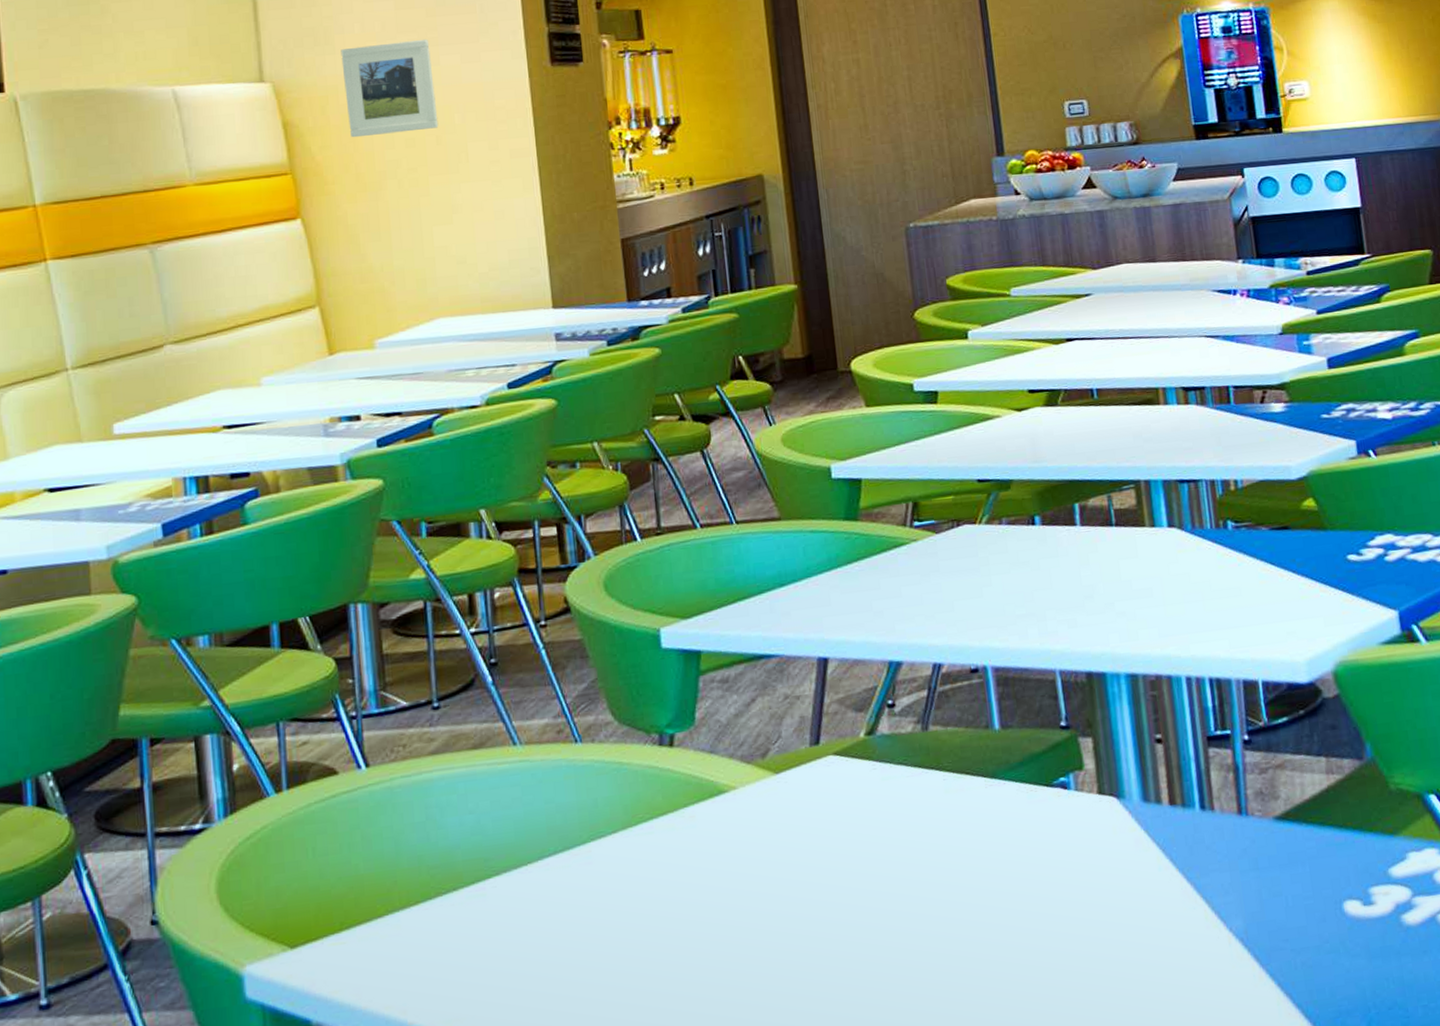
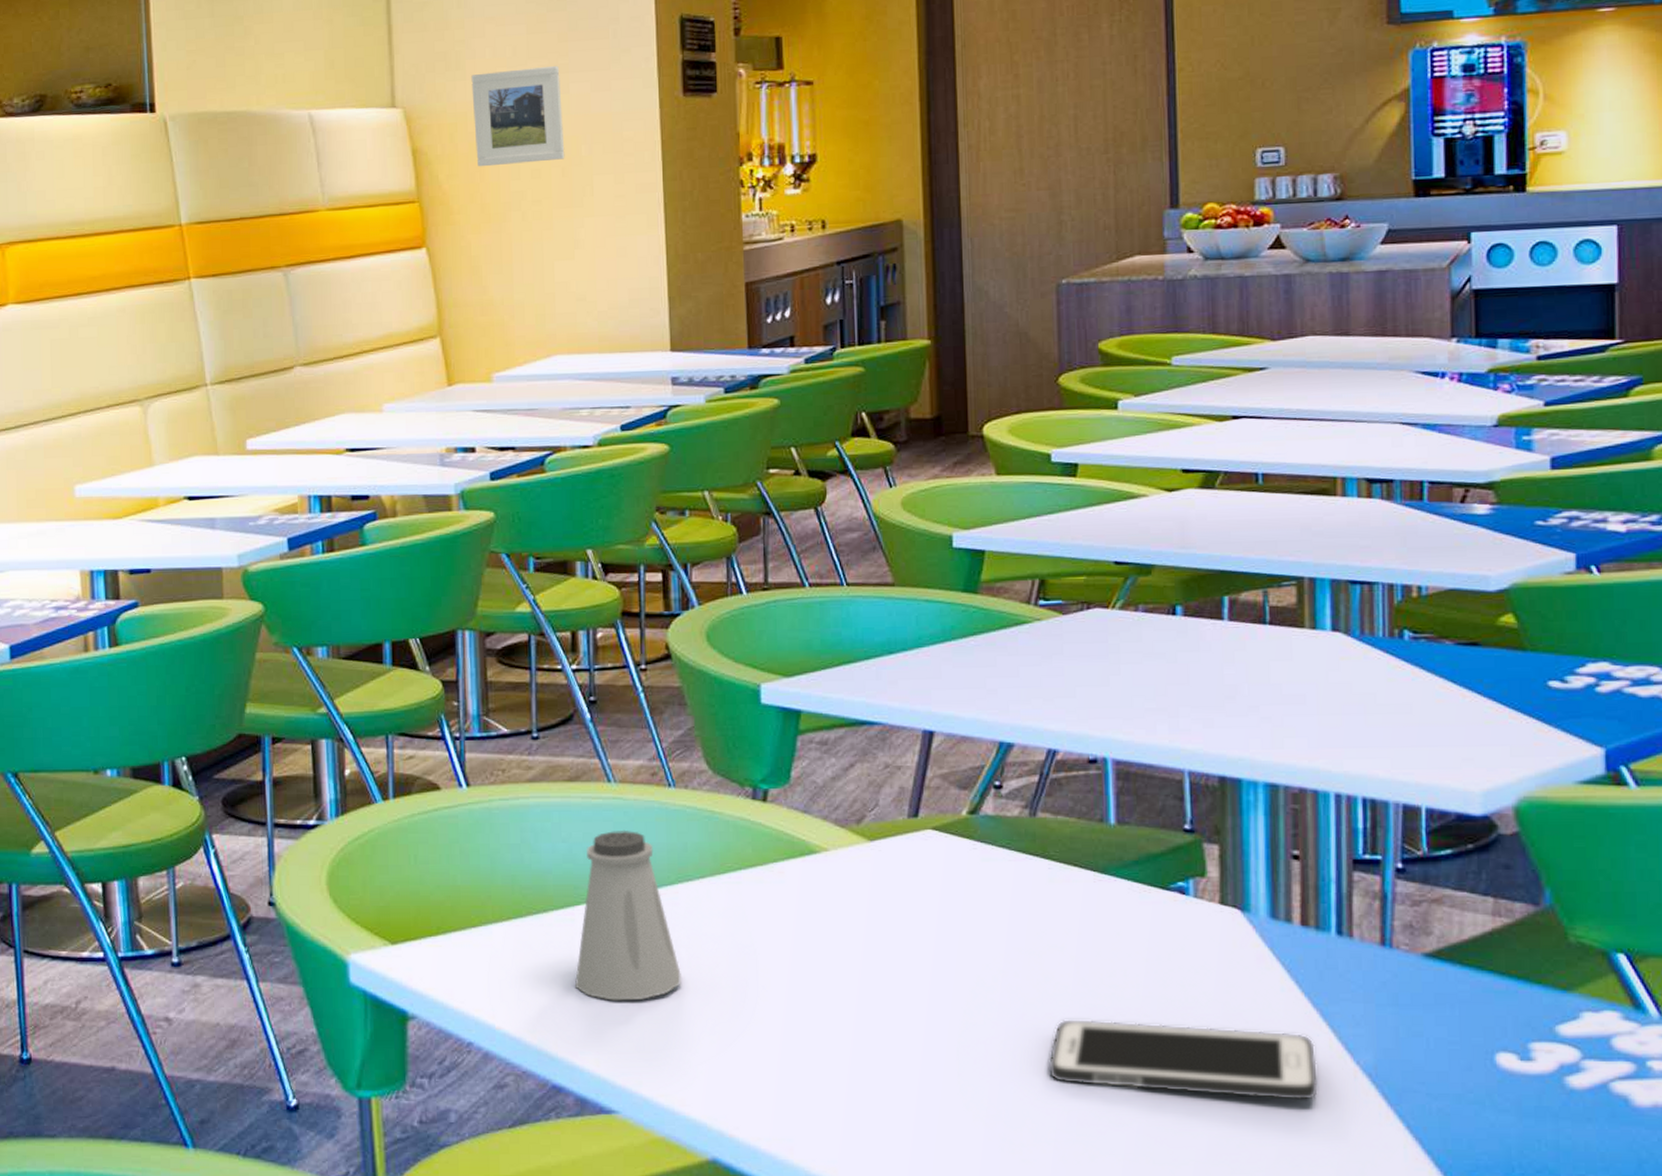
saltshaker: none [490,792,600,976] -> present [575,829,681,1001]
cell phone: none [958,908,1201,992] -> present [1047,1018,1319,1101]

